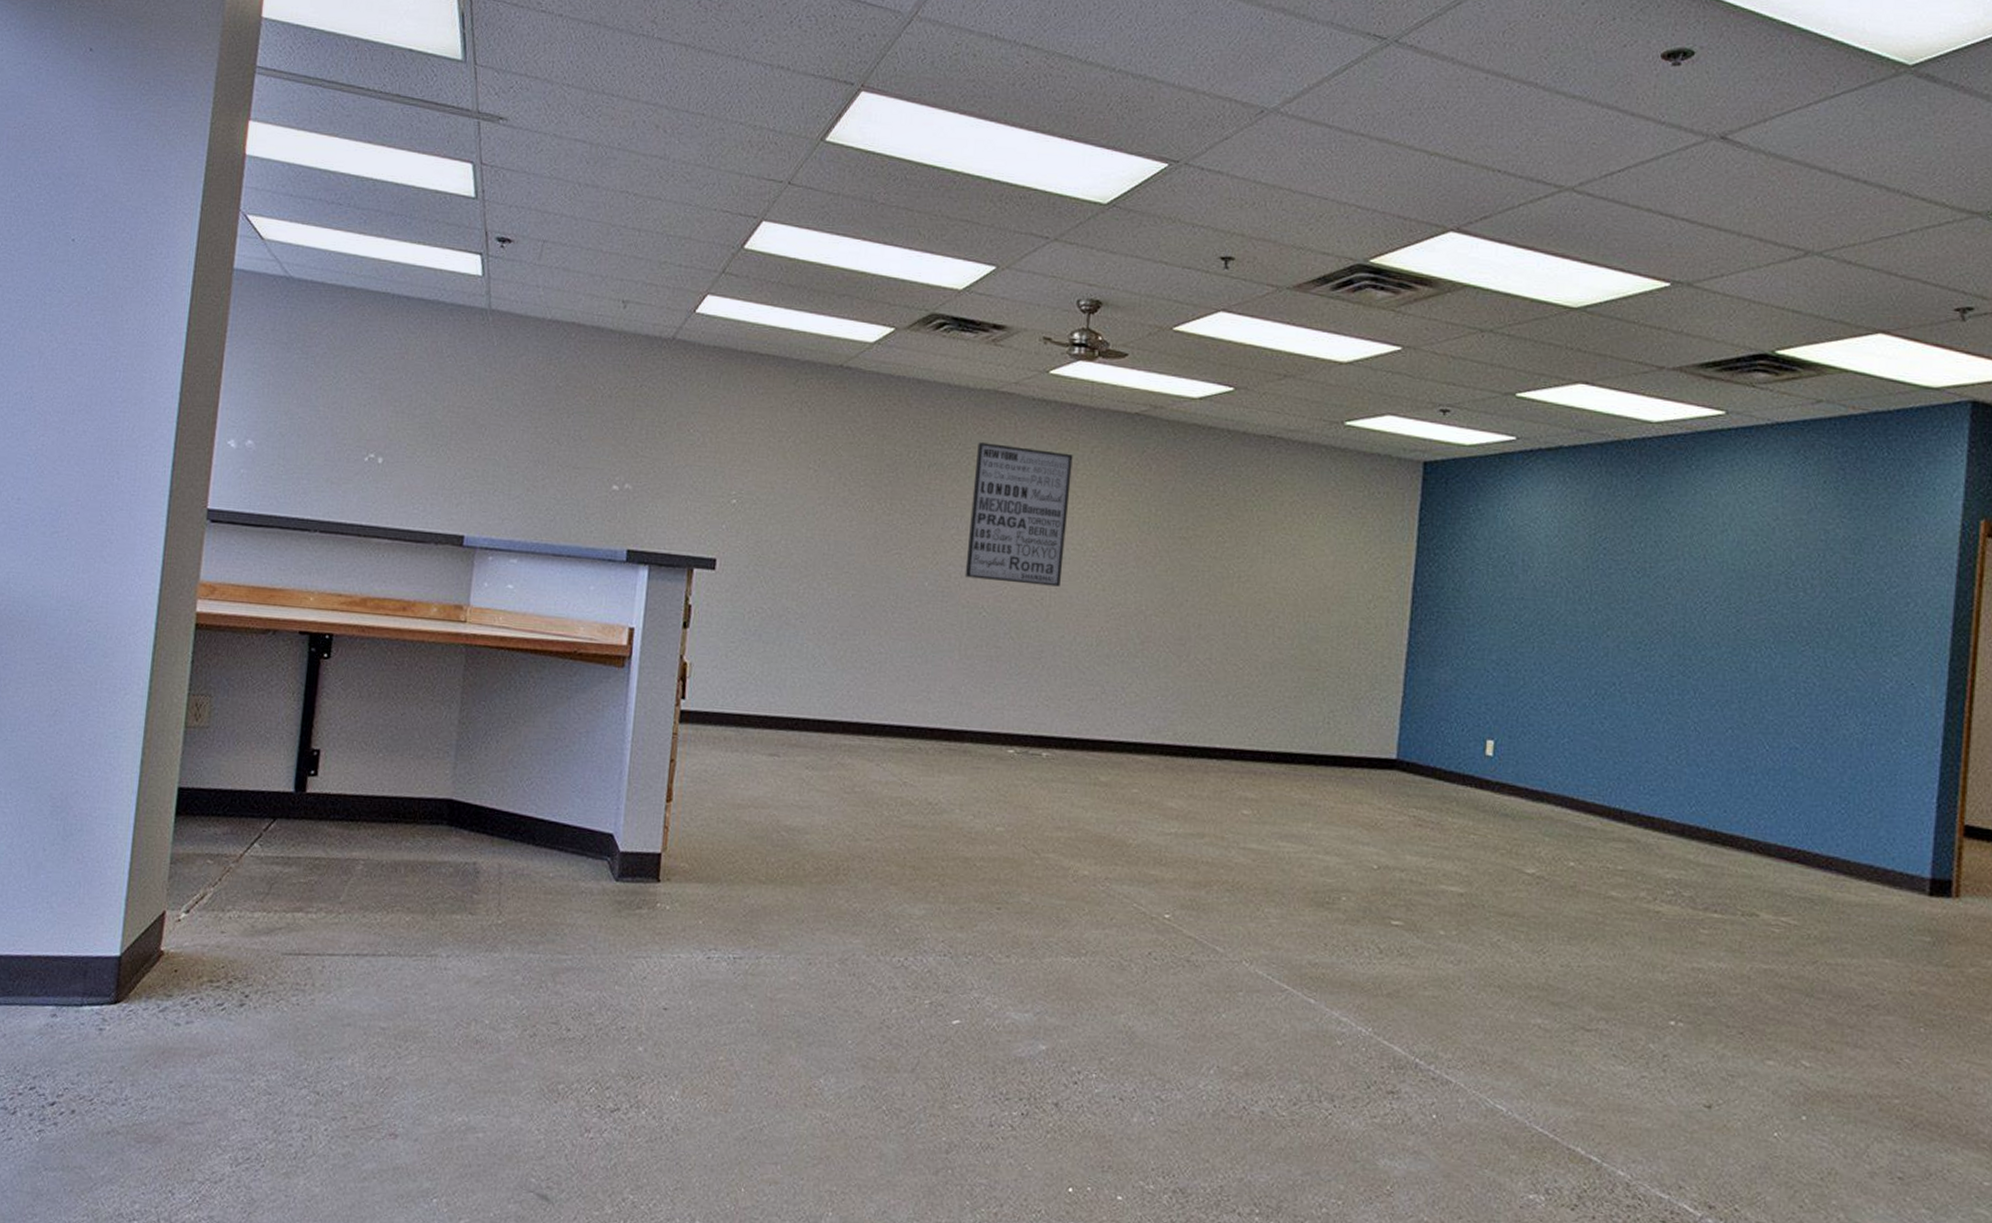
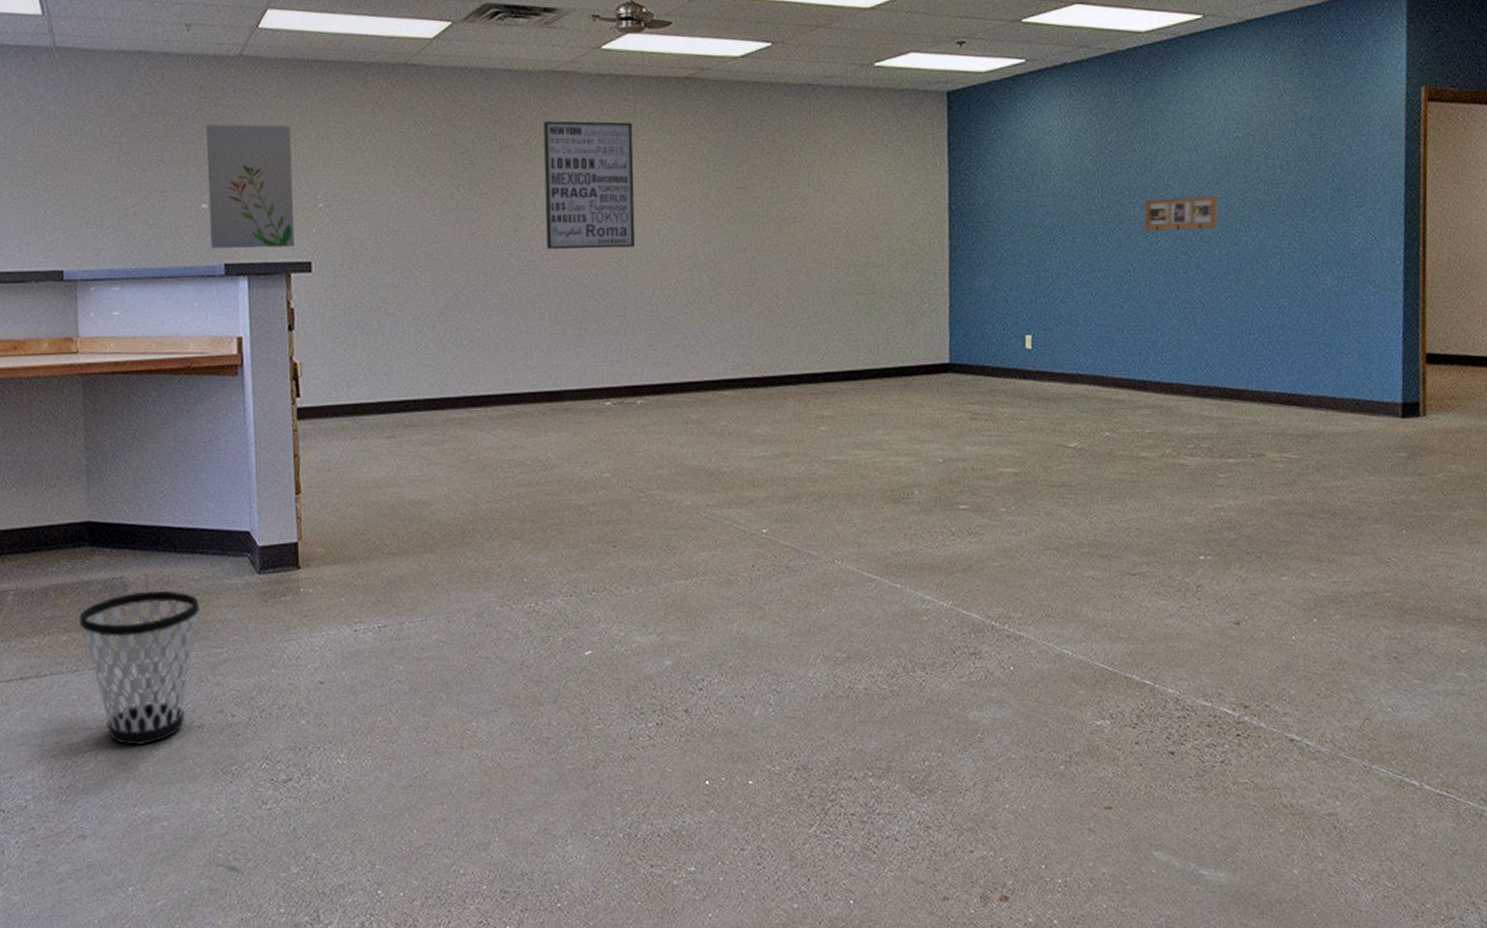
wastebasket: none [424,881,551,1046] -> present [78,590,200,746]
wall art: none [616,405,714,541] -> present [206,124,295,249]
picture frame: none [1637,608,1725,649] -> present [1144,196,1218,231]

